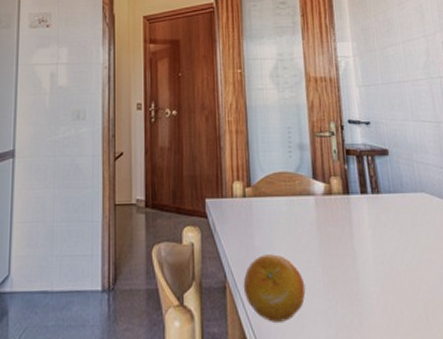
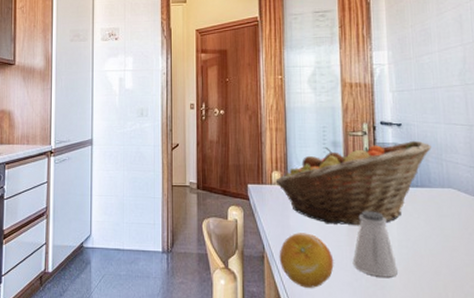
fruit basket: none [237,140,402,242] -> present [275,140,432,226]
saltshaker: none [326,223,375,302] -> present [352,211,398,277]

